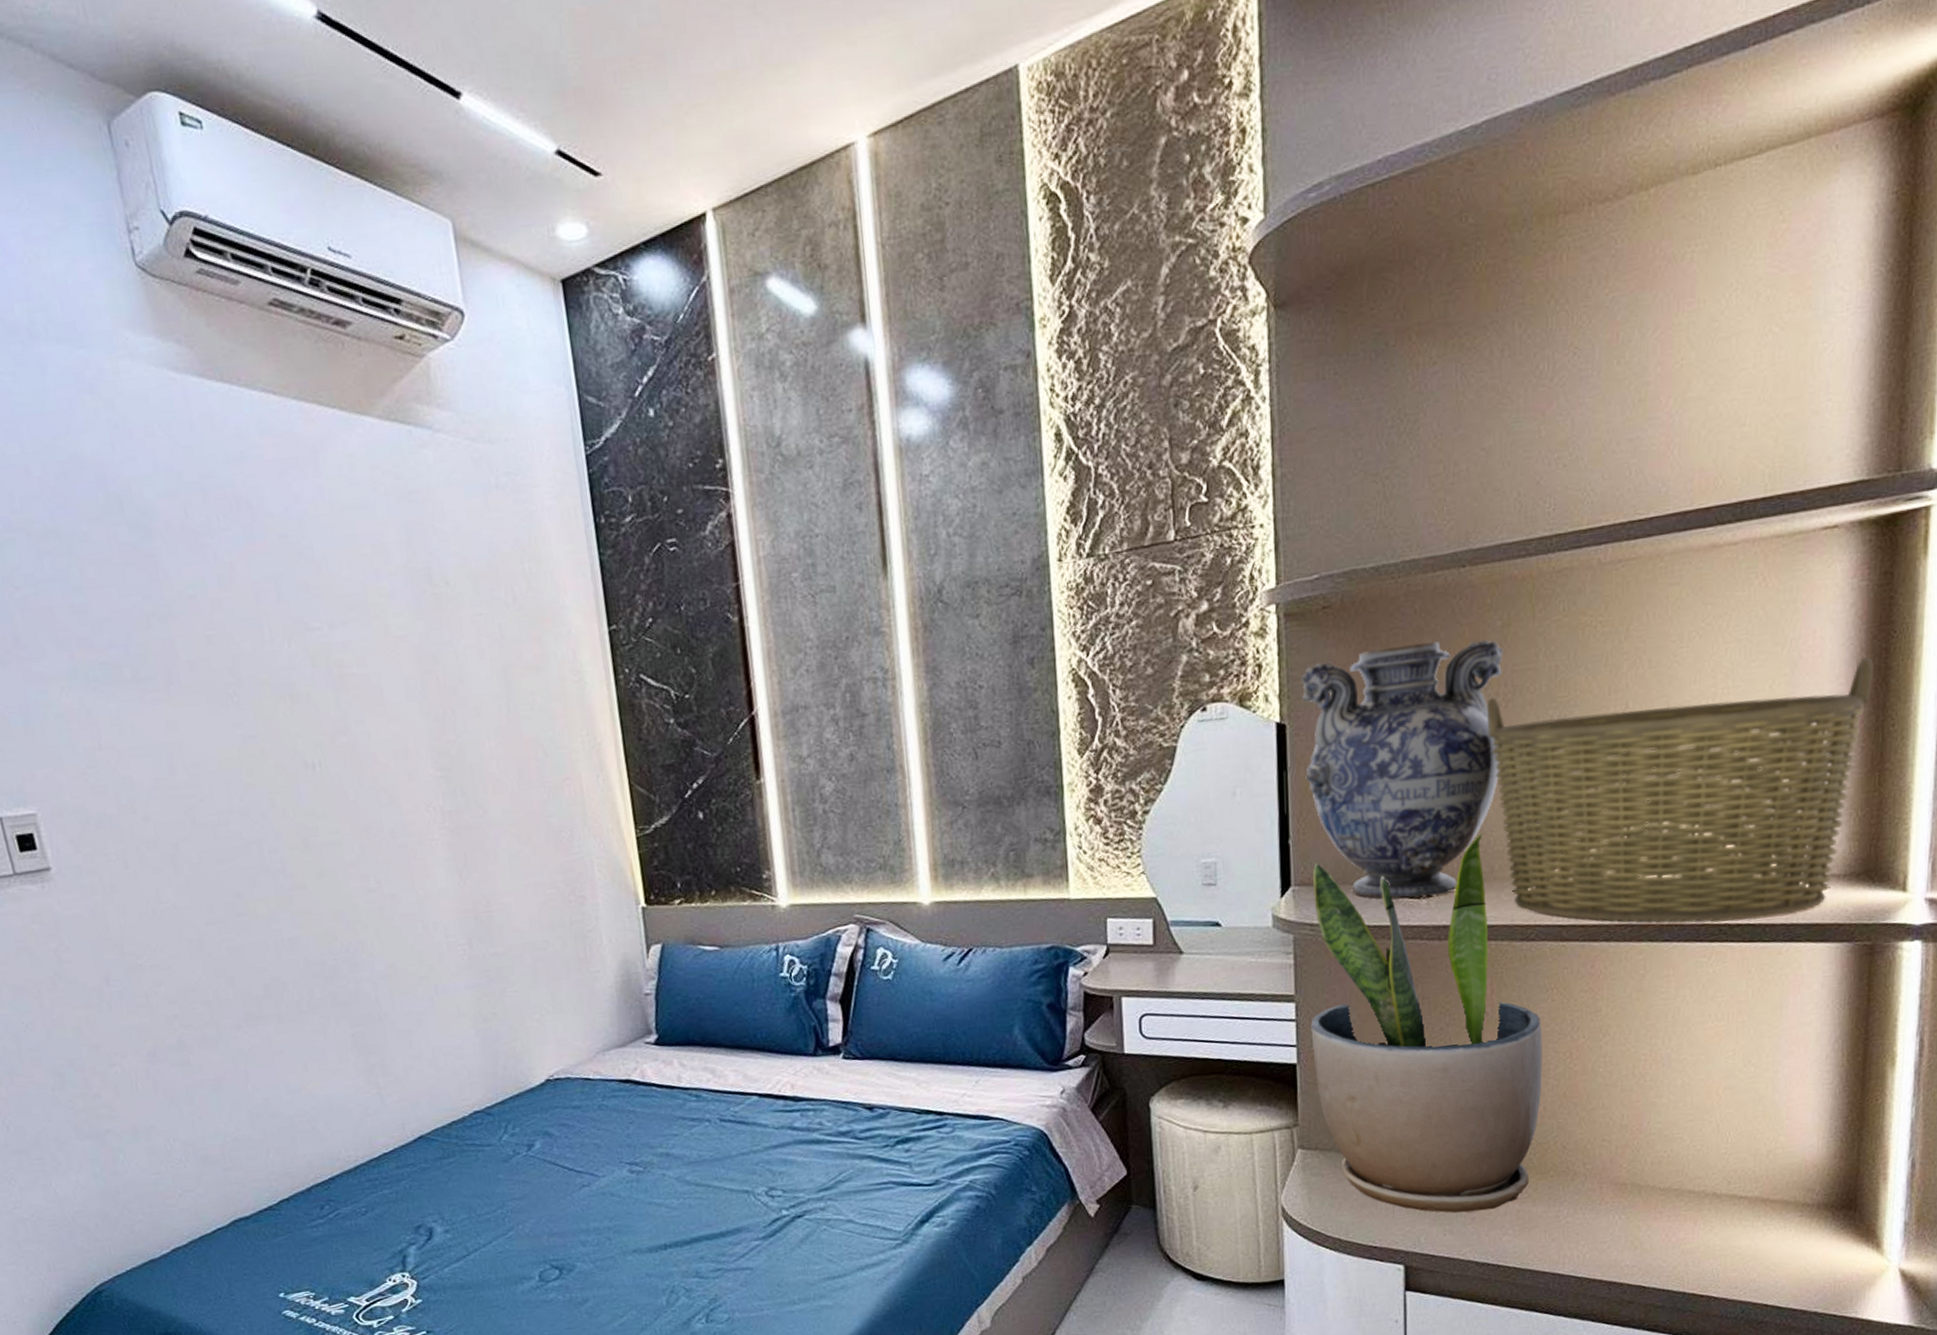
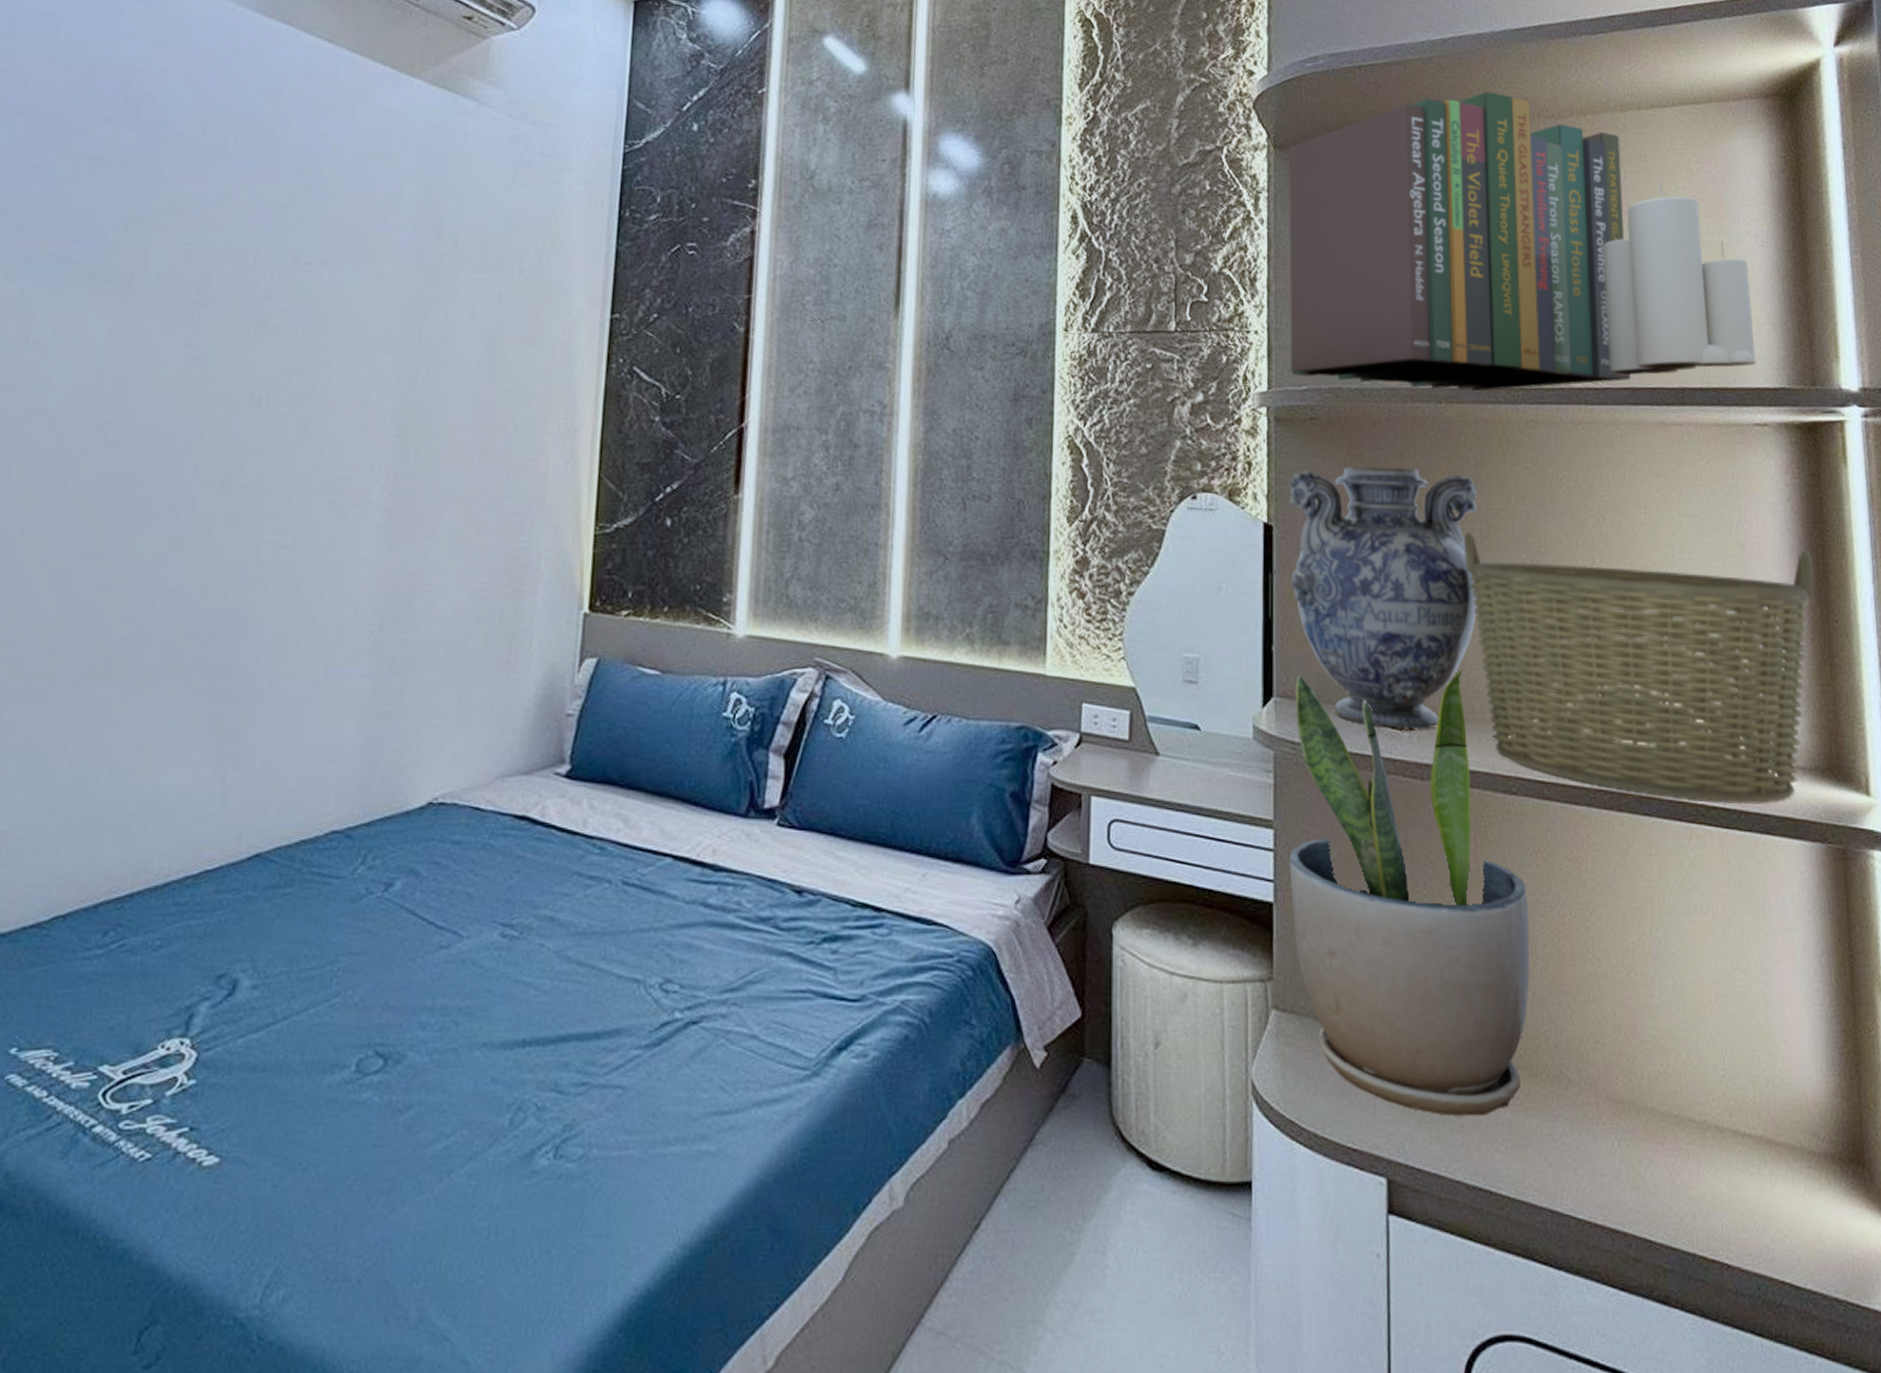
books: none [1292,182,1689,566] -> present [1288,91,1632,392]
candle: none [1658,257,1835,500] -> present [1603,182,1756,376]

